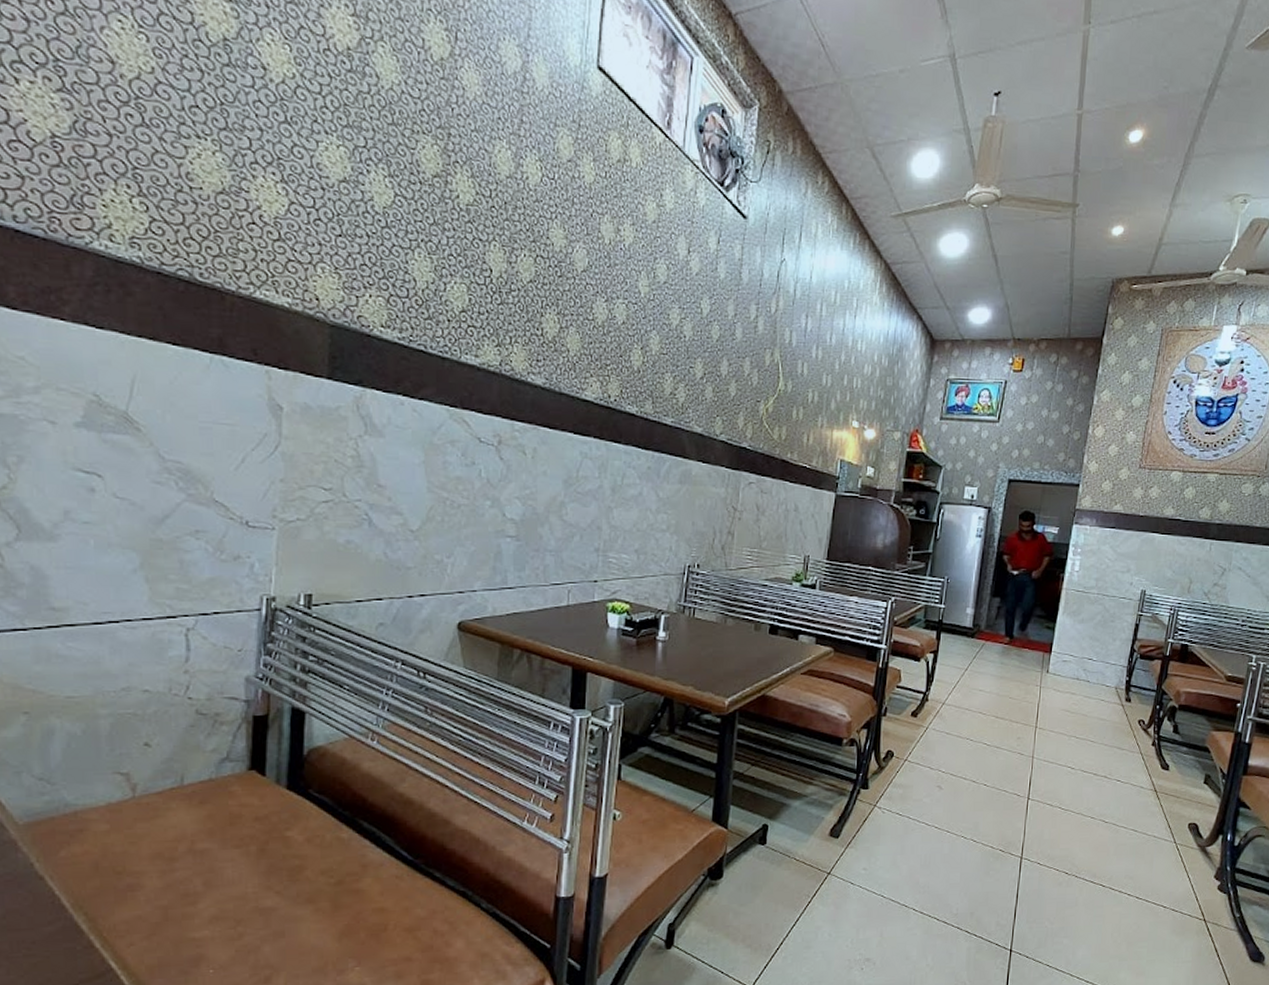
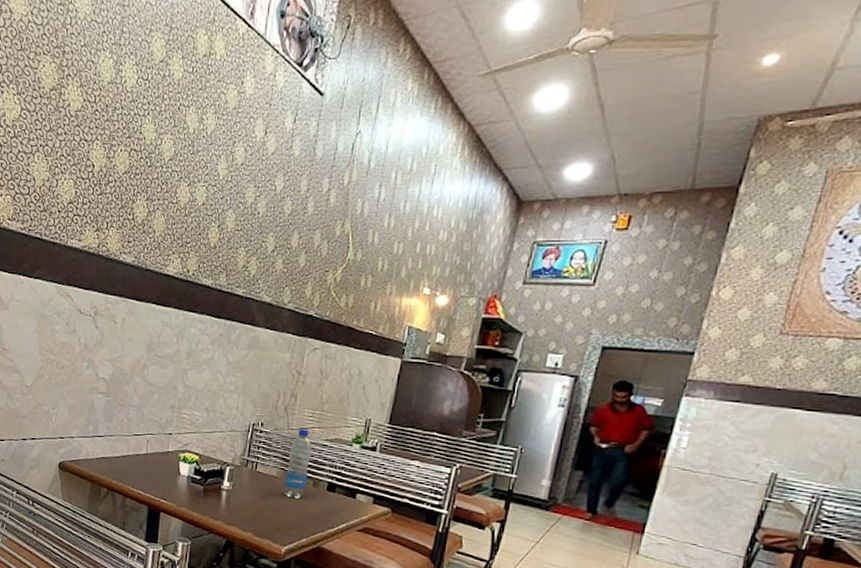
bottle: none [724,569,752,645] -> present [283,429,312,499]

